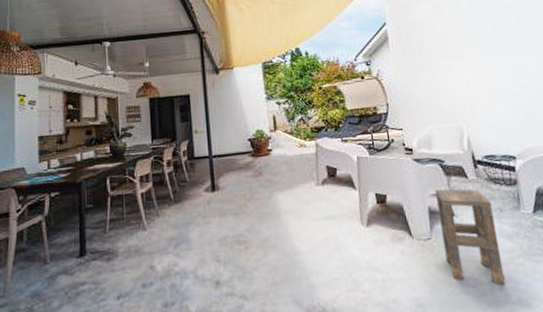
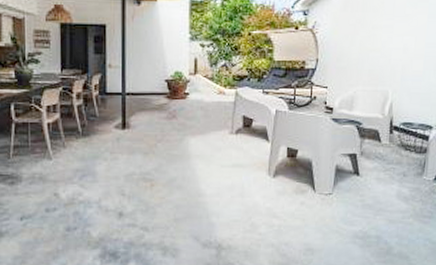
side table: present [435,189,506,286] -> none [342,150,397,240]

